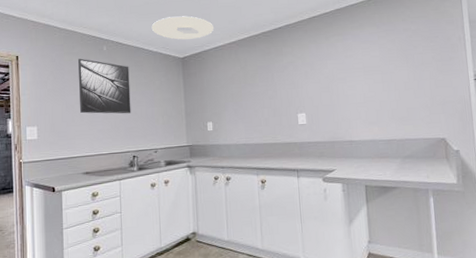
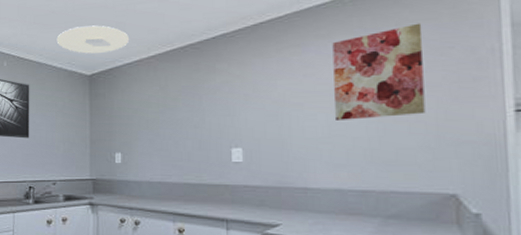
wall art: none [363,19,424,90] -> present [332,23,426,120]

